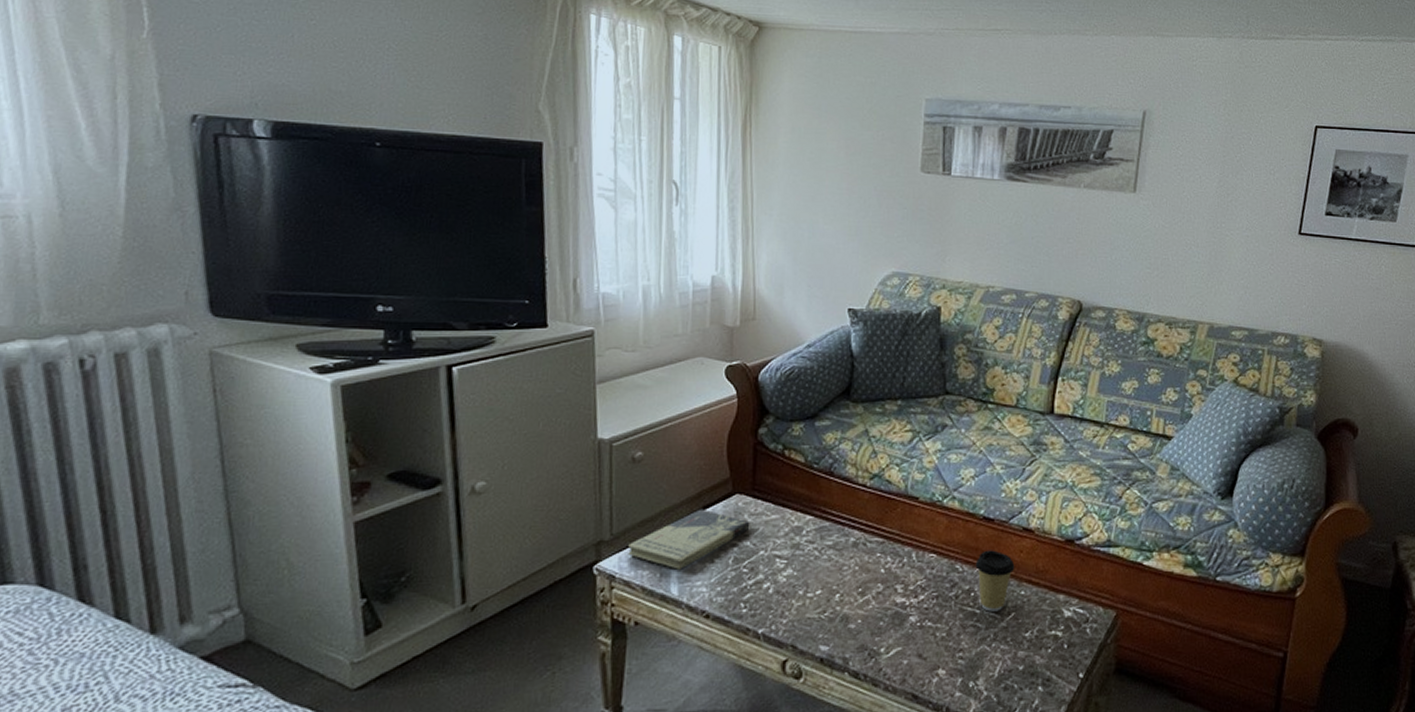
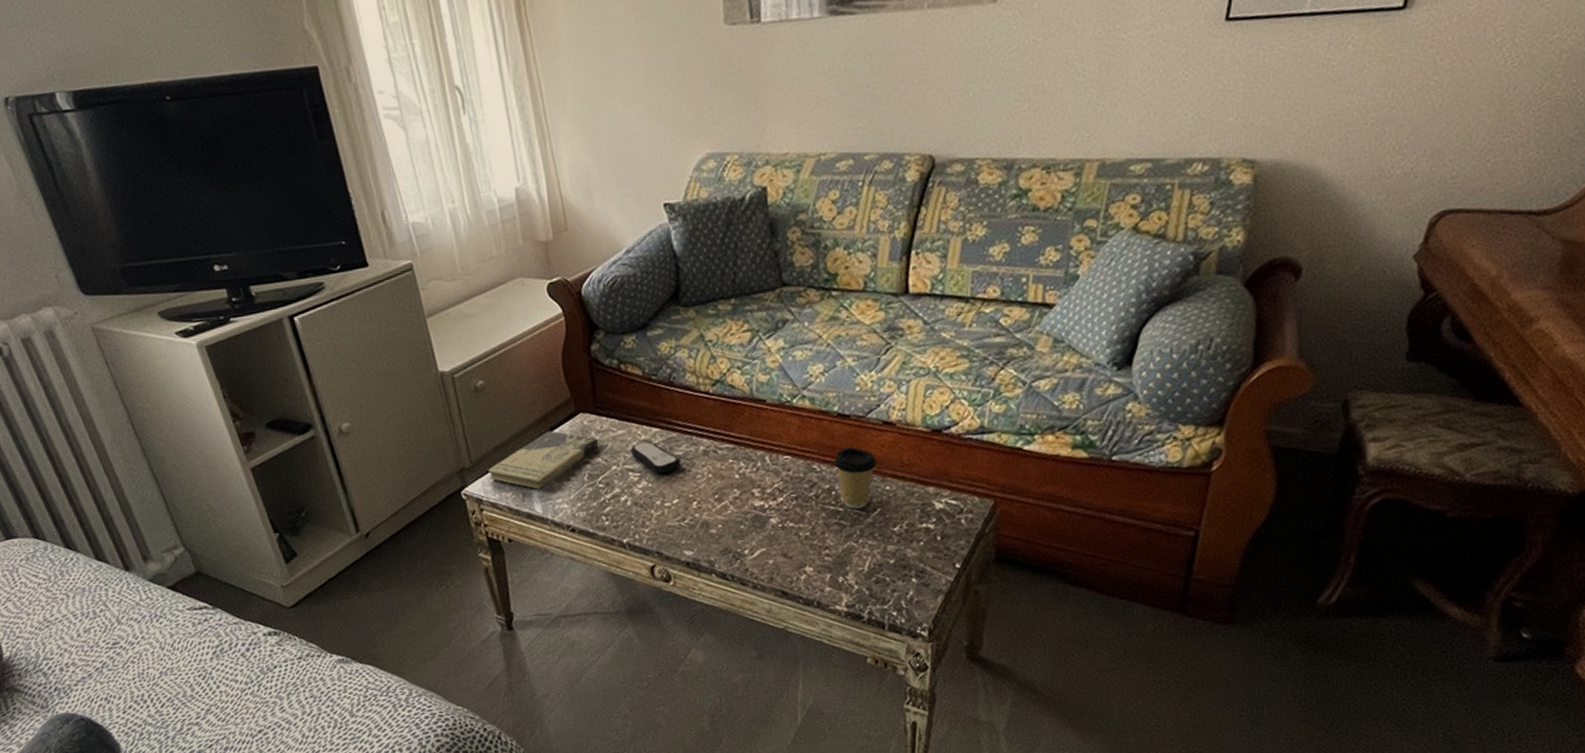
remote control: none [781,527,829,562] -> present [630,440,681,474]

